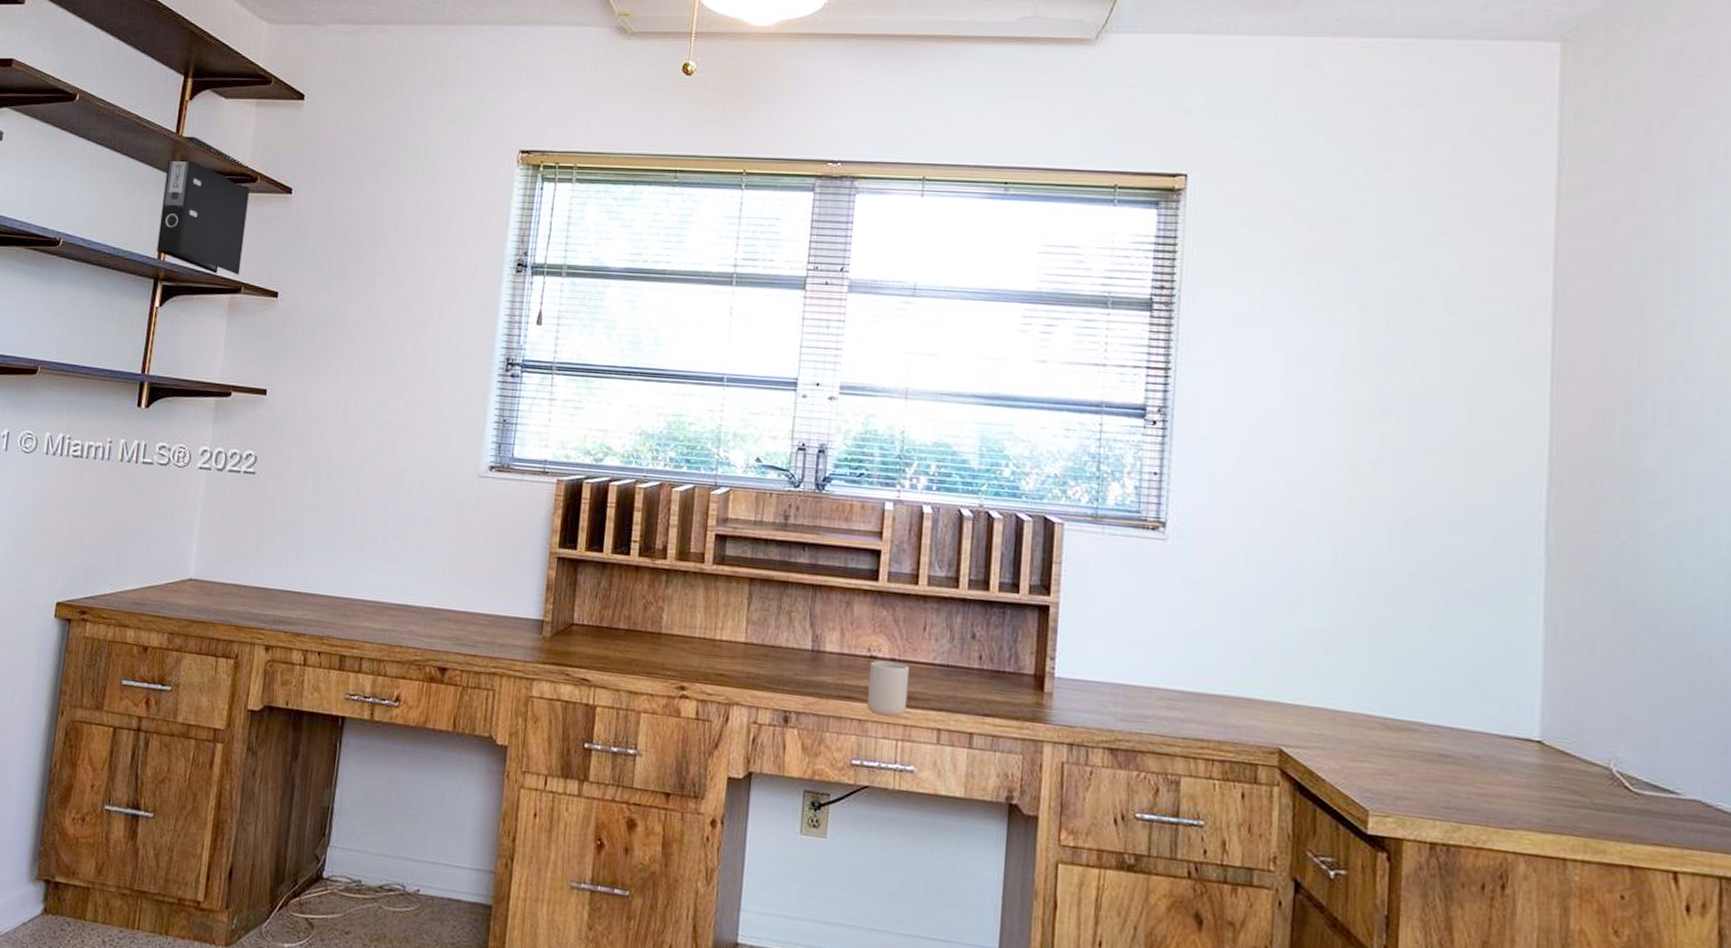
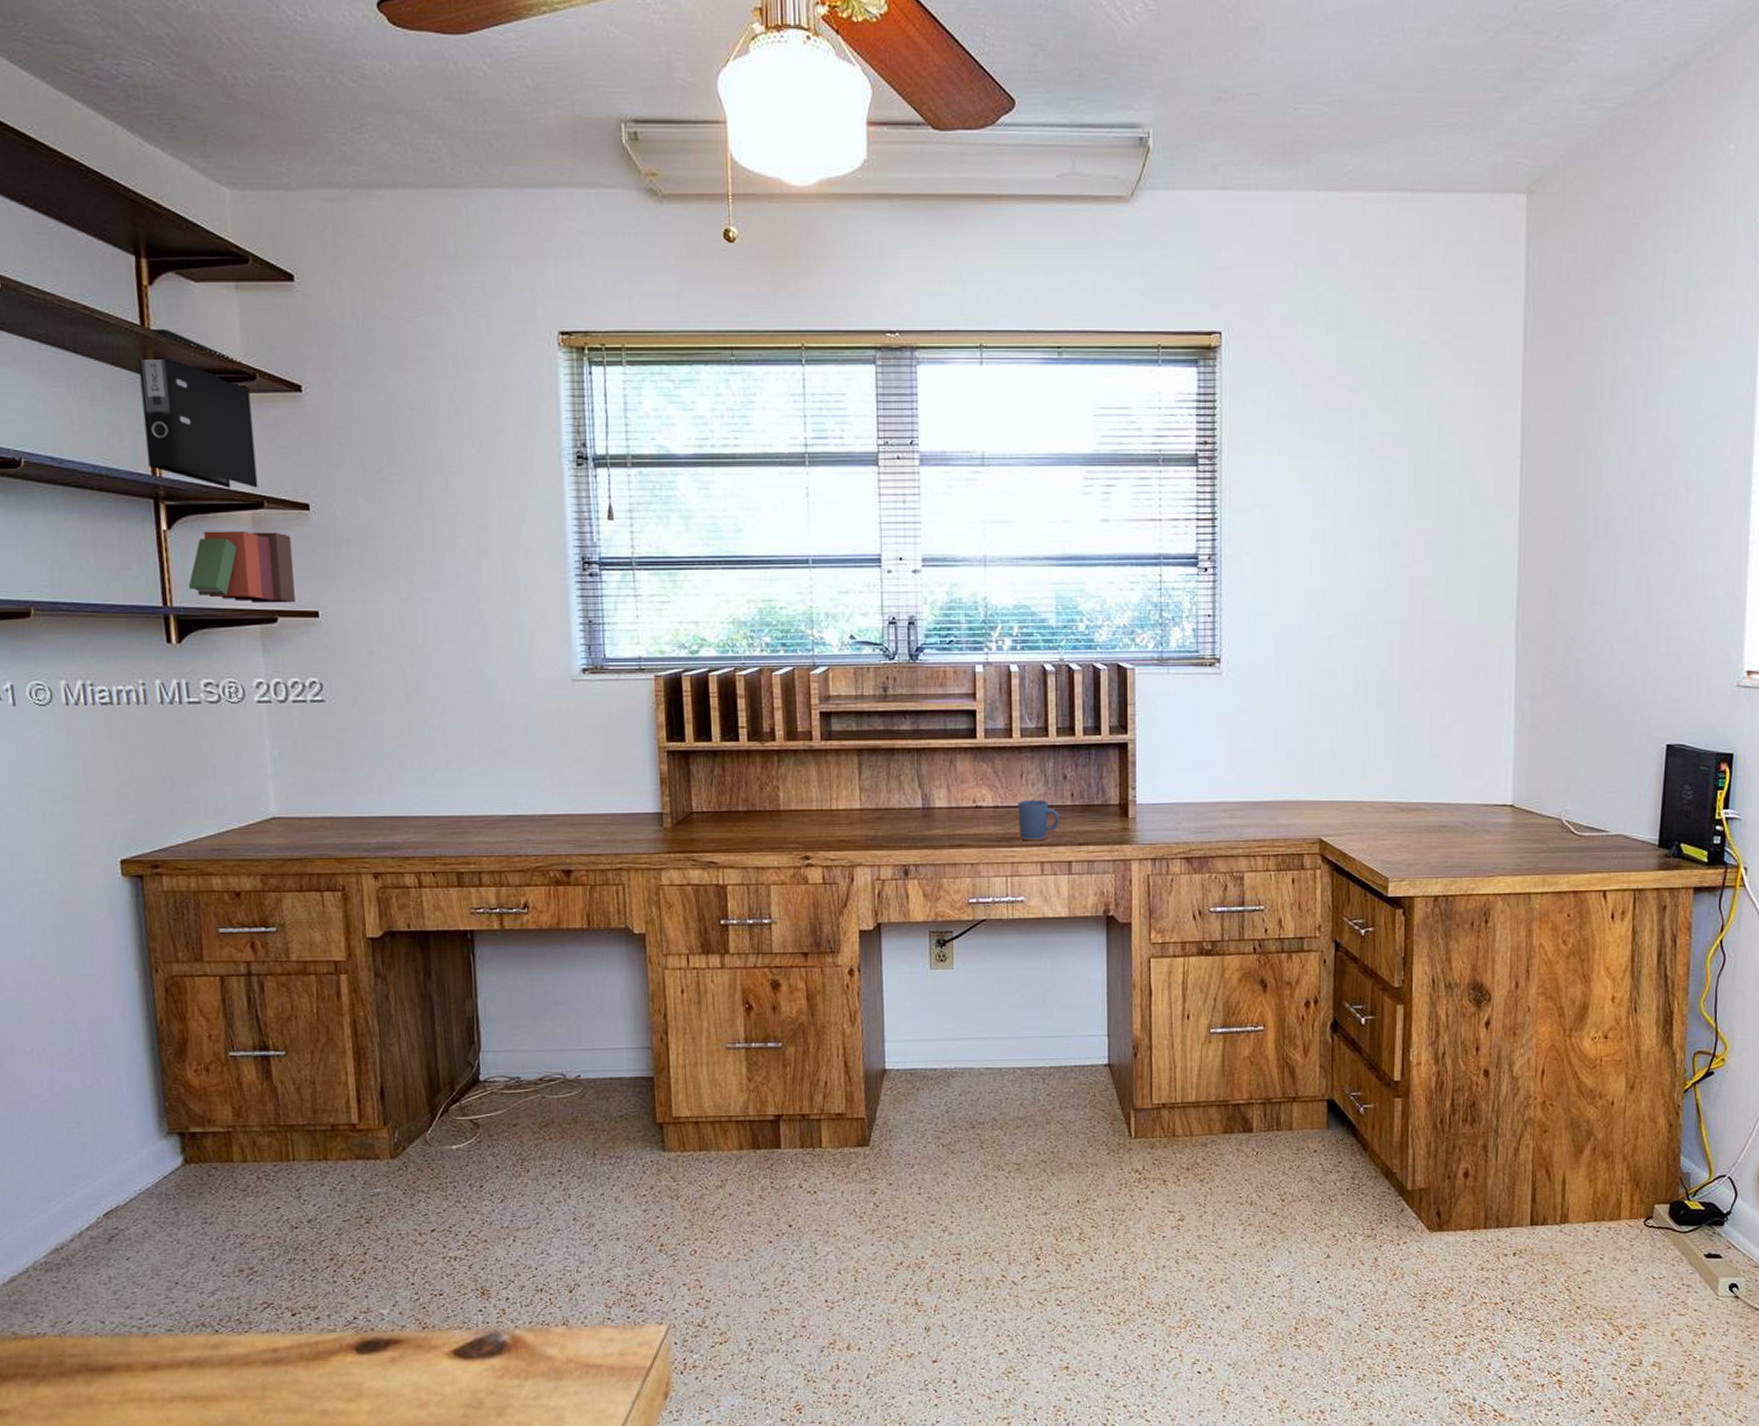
books: none [165,310,258,380] -> present [188,531,295,604]
cup: present [867,660,910,717] -> none [977,808,1013,857]
mug: none [916,655,964,705] -> present [1018,799,1060,841]

